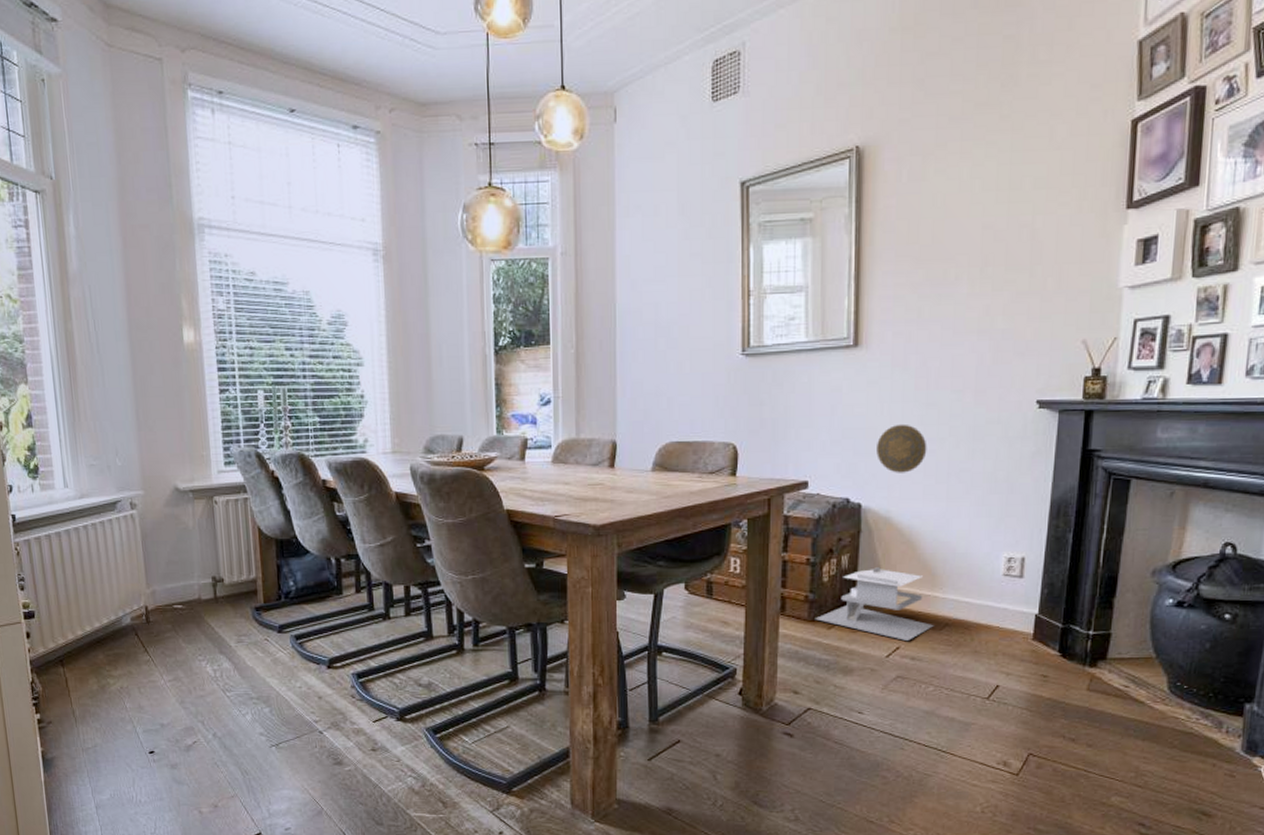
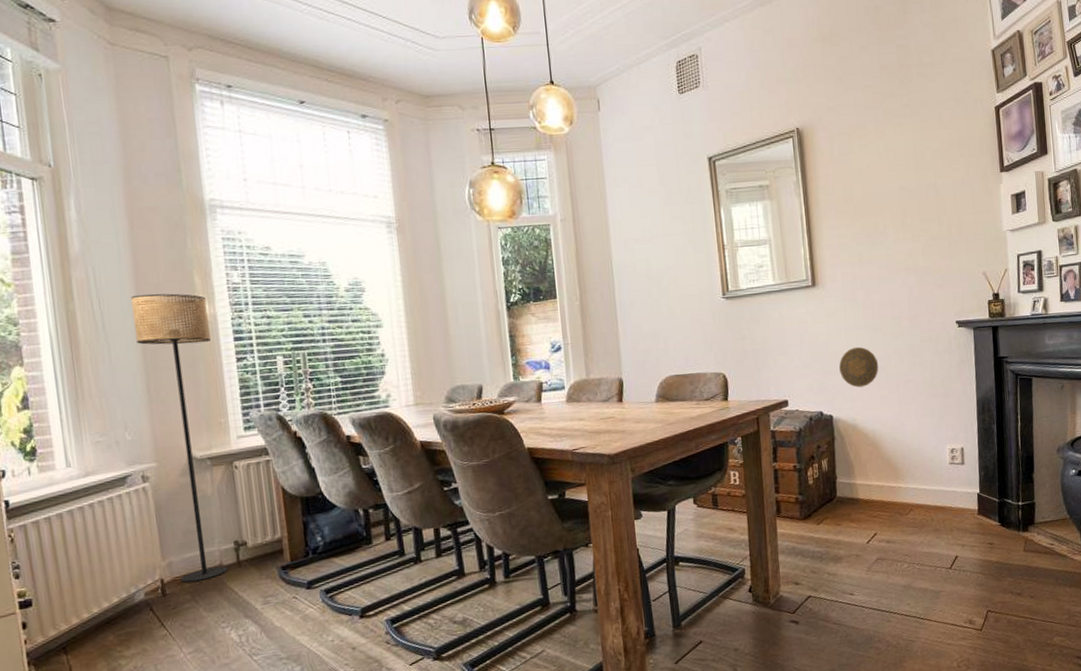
floor lamp: none [123,317,206,612] -> present [131,293,228,583]
architectural model: present [815,566,934,641] -> none [806,466,901,527]

